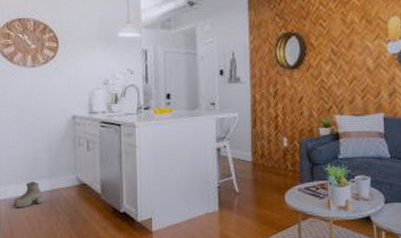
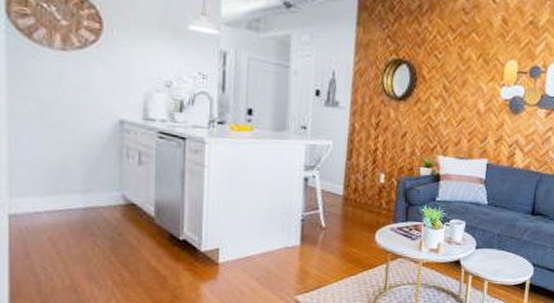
boots: present [13,182,43,207] -> none [30,195,74,226]

